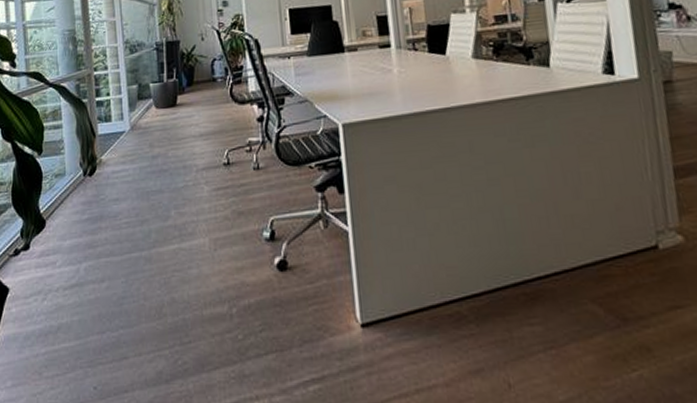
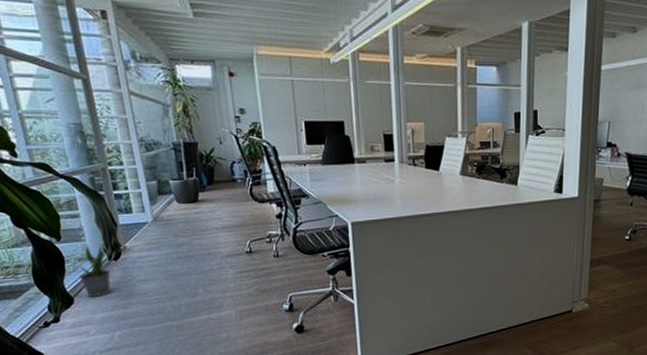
potted plant: none [54,158,84,220] -> present [79,244,111,297]

